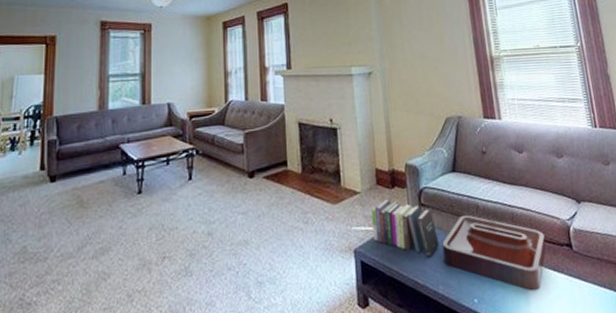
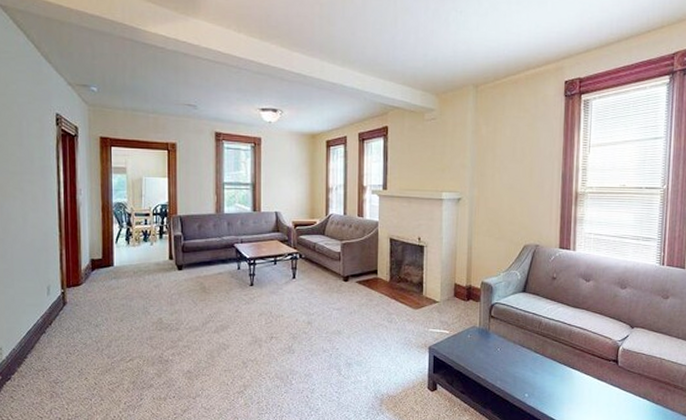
books: present [371,199,439,258] -> none [446,309,502,359]
decorative tray: present [442,214,546,290] -> none [504,328,595,392]

